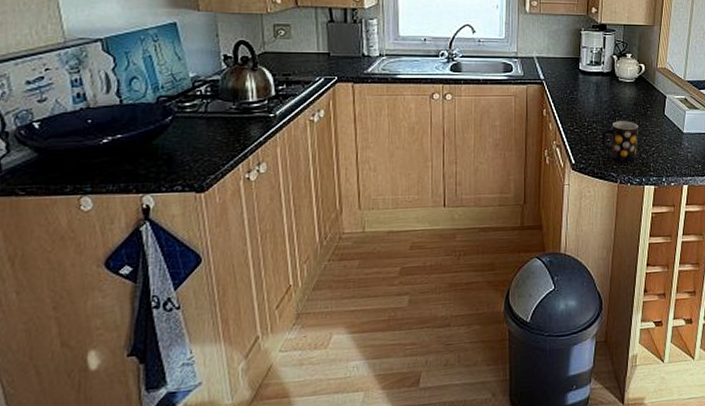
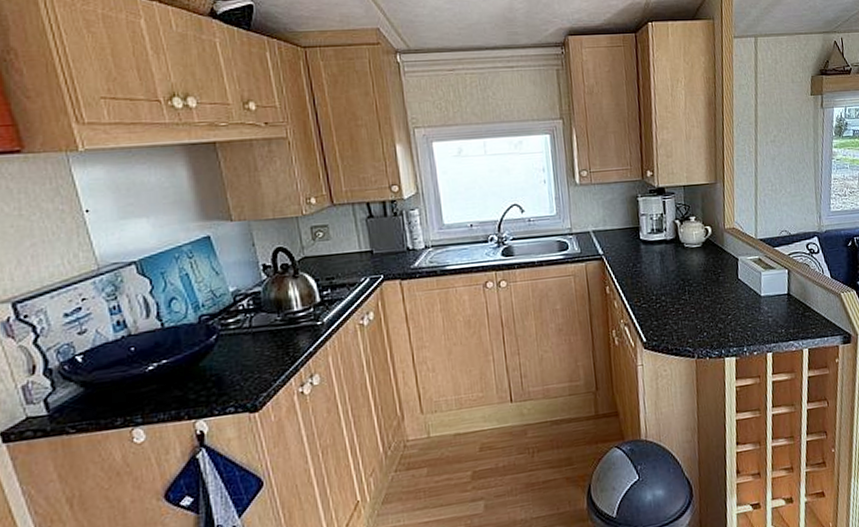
mug: present [601,121,638,163] -> none [671,289,713,336]

